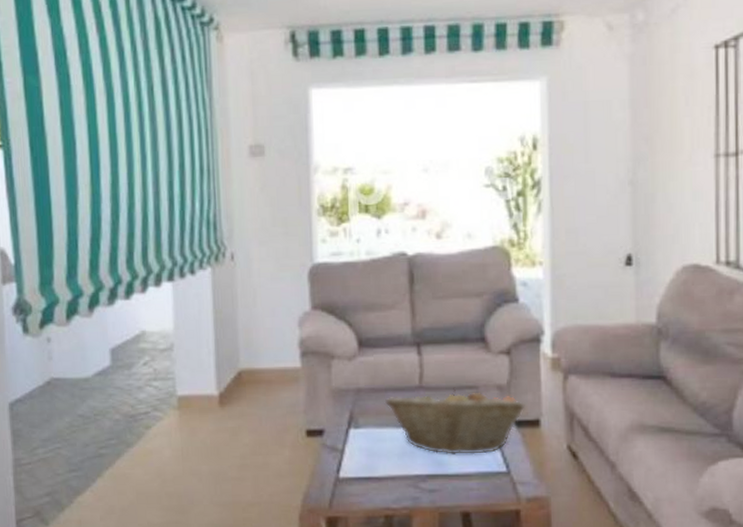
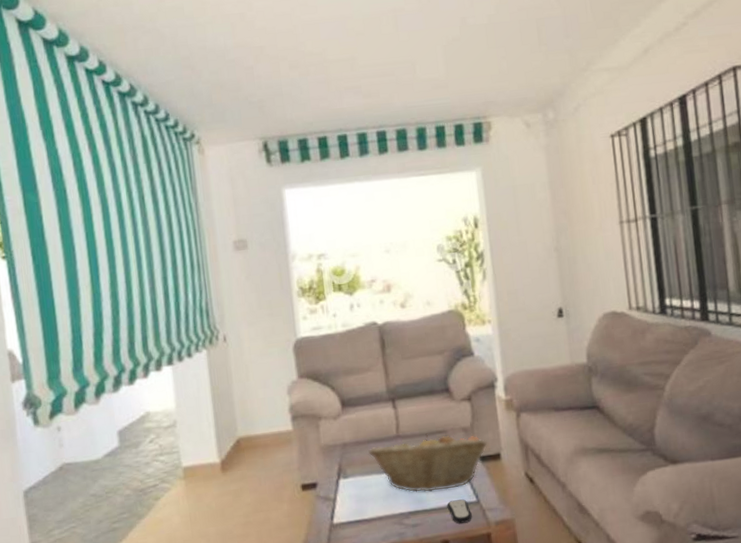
remote control: none [471,468,500,495] -> present [447,499,472,524]

